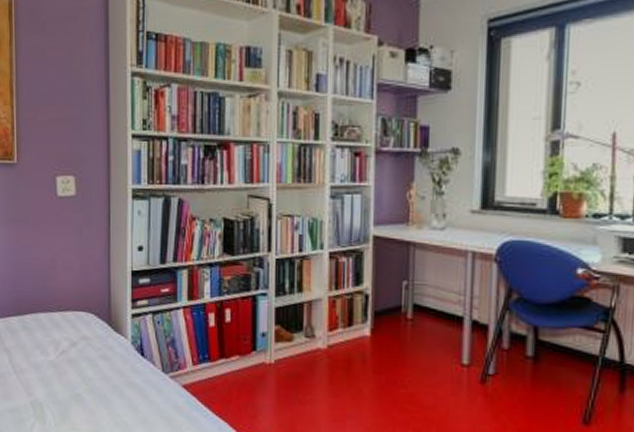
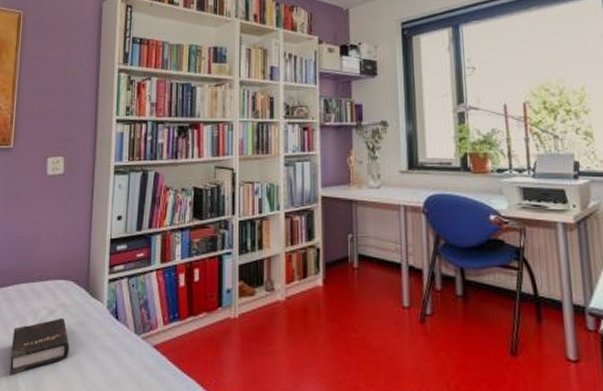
hardback book: none [34,350,94,404] -> present [9,317,70,375]

